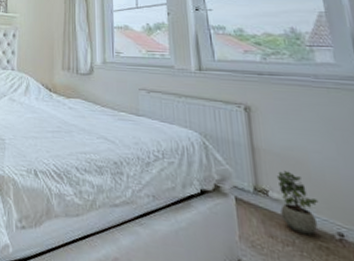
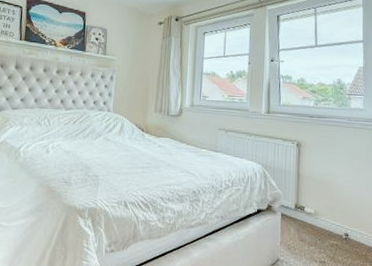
potted plant: present [276,170,319,236] -> none [311,191,336,237]

